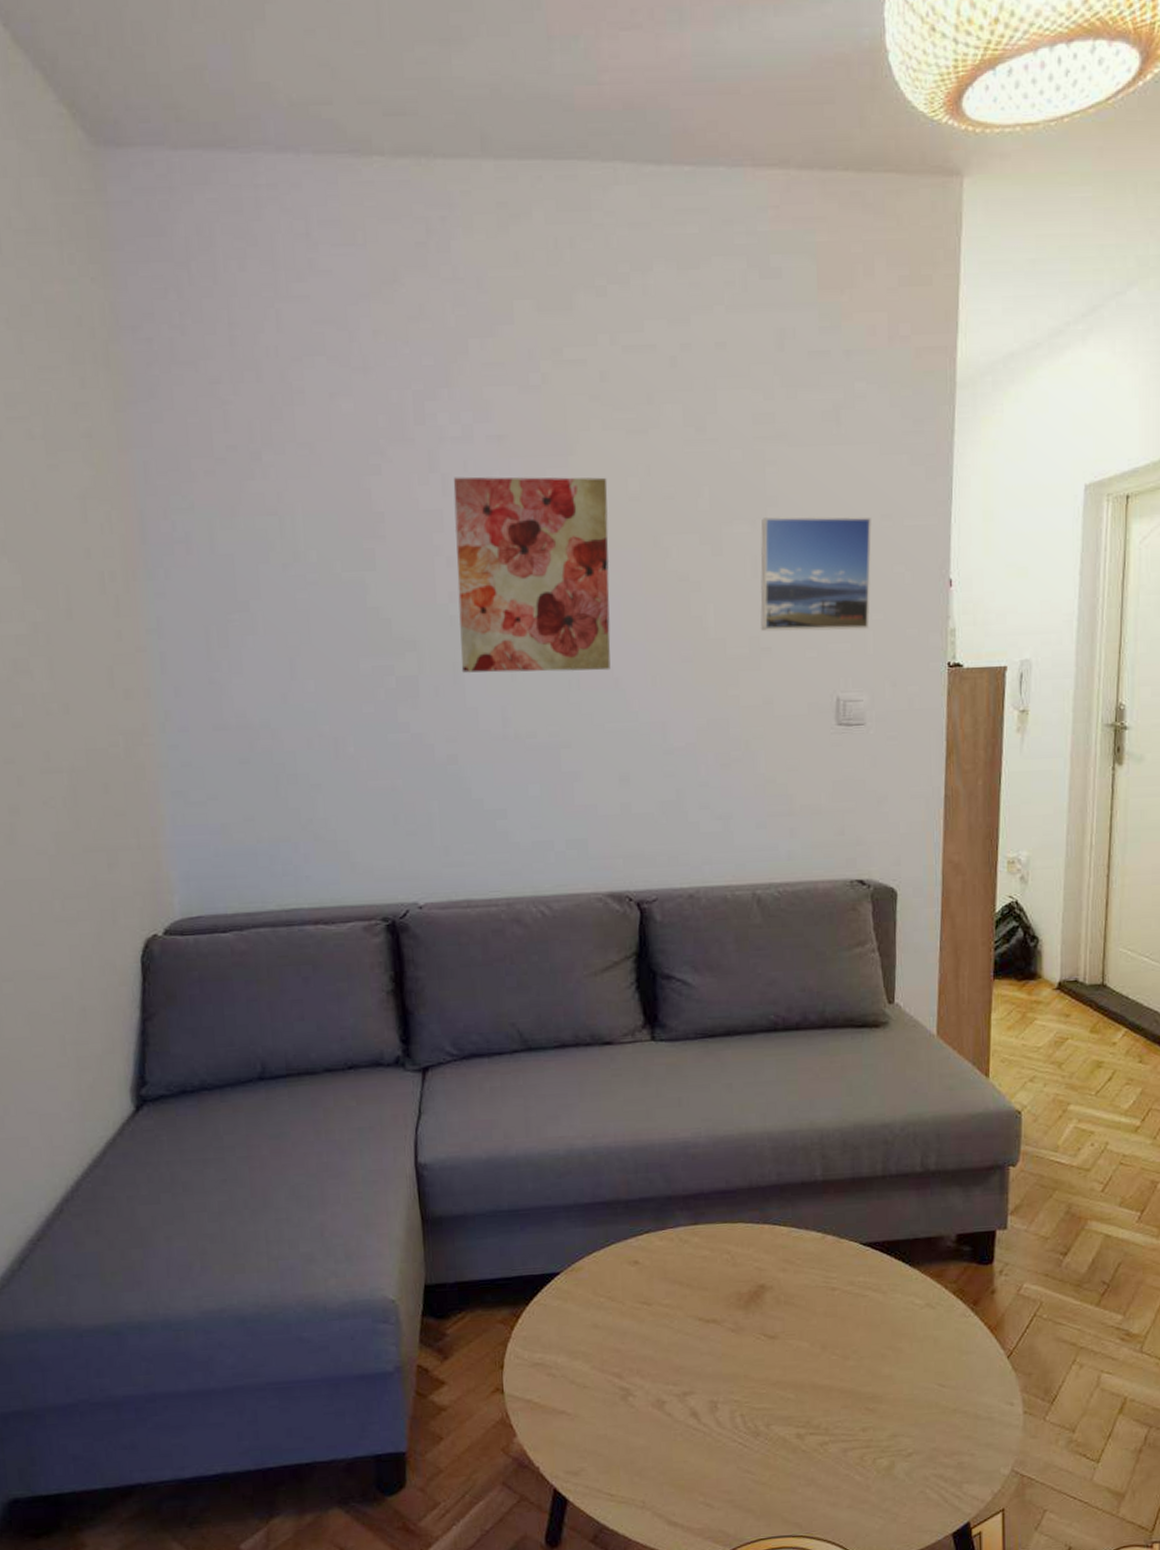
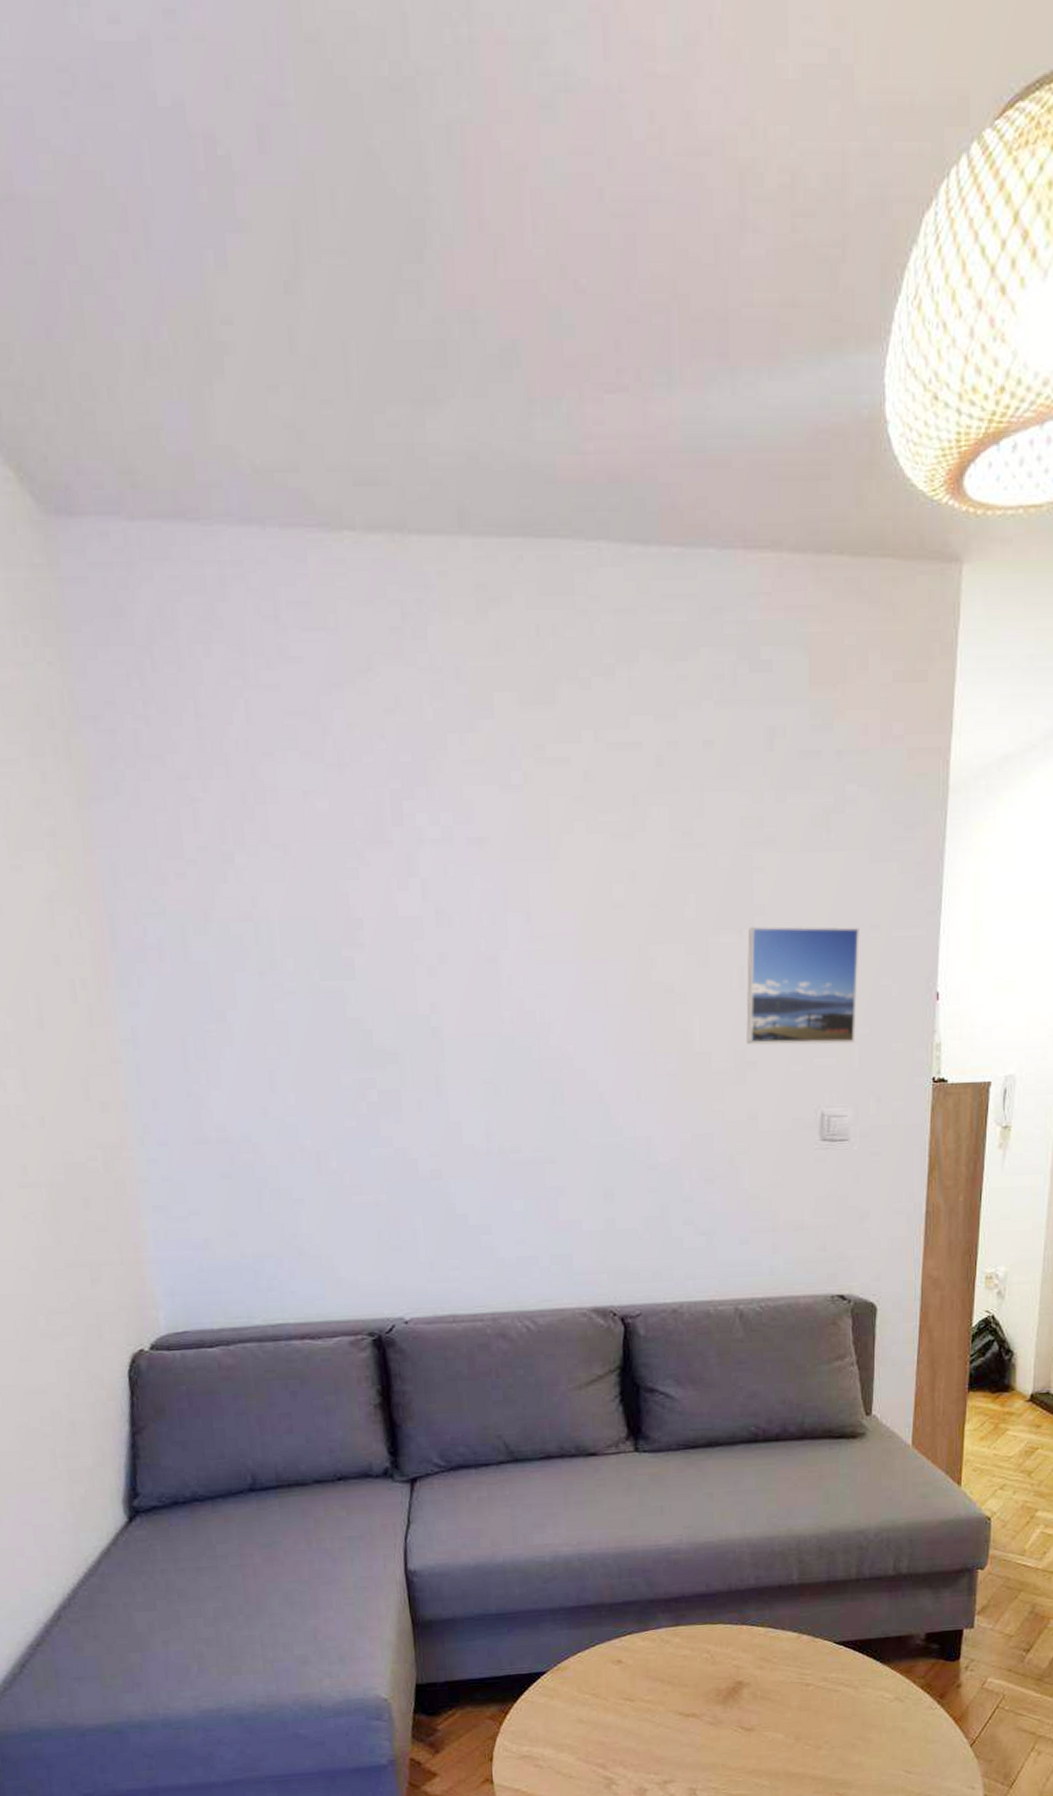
wall art: present [453,476,611,673] -> none [433,881,595,1086]

